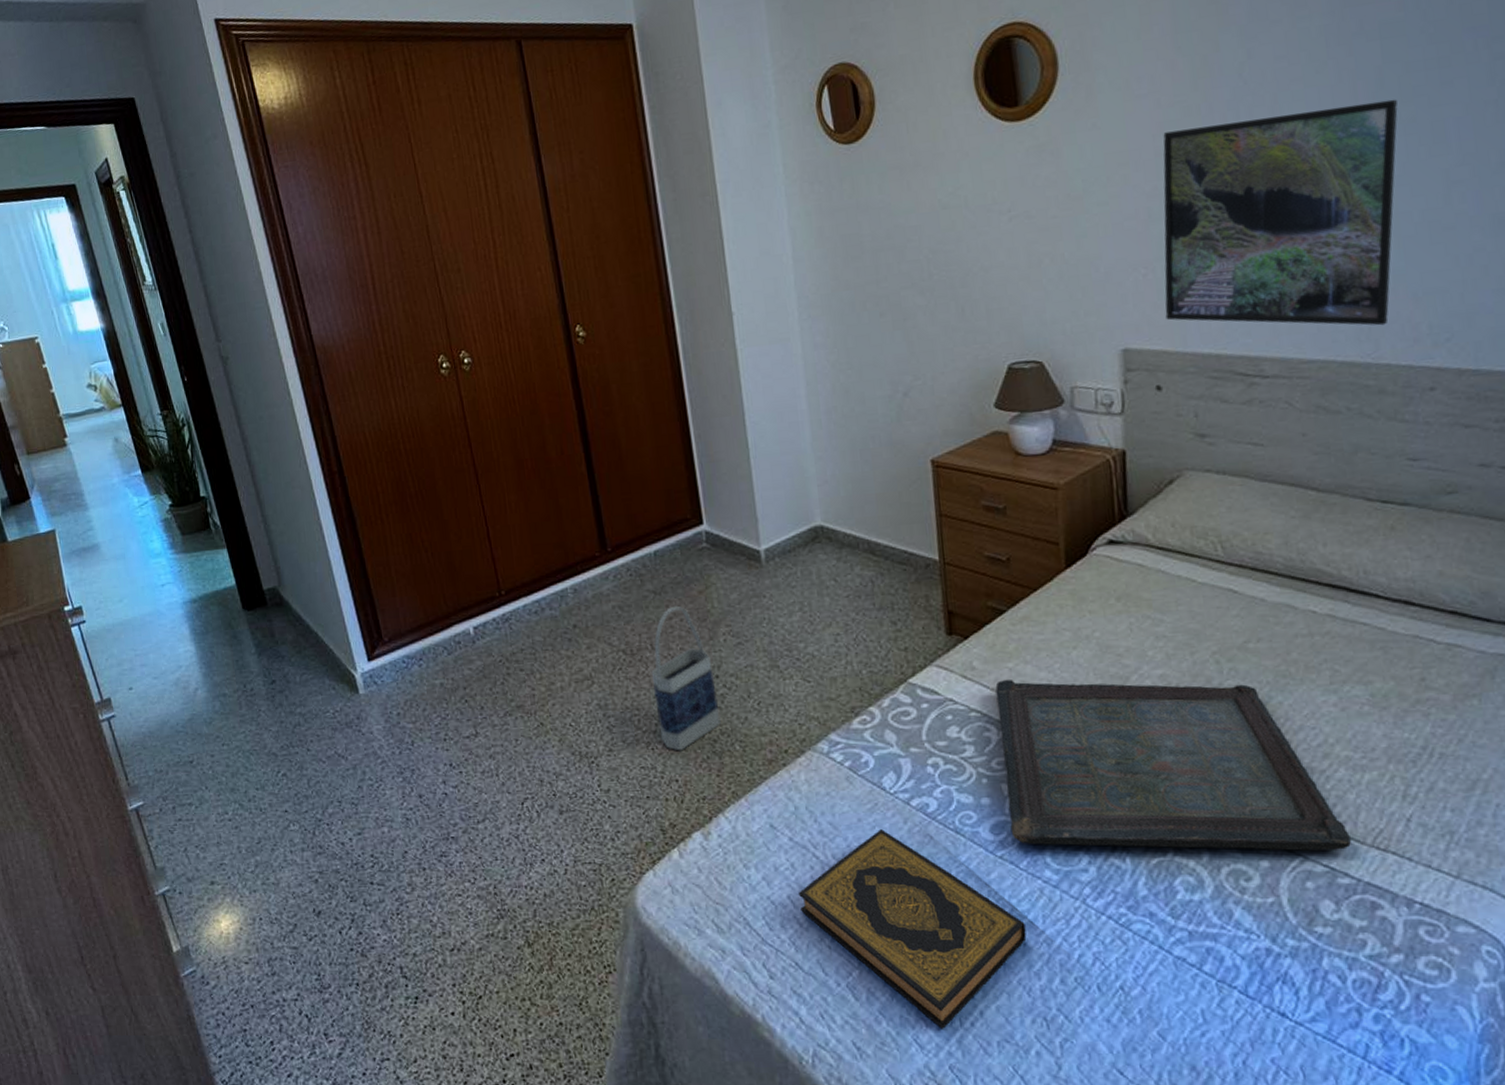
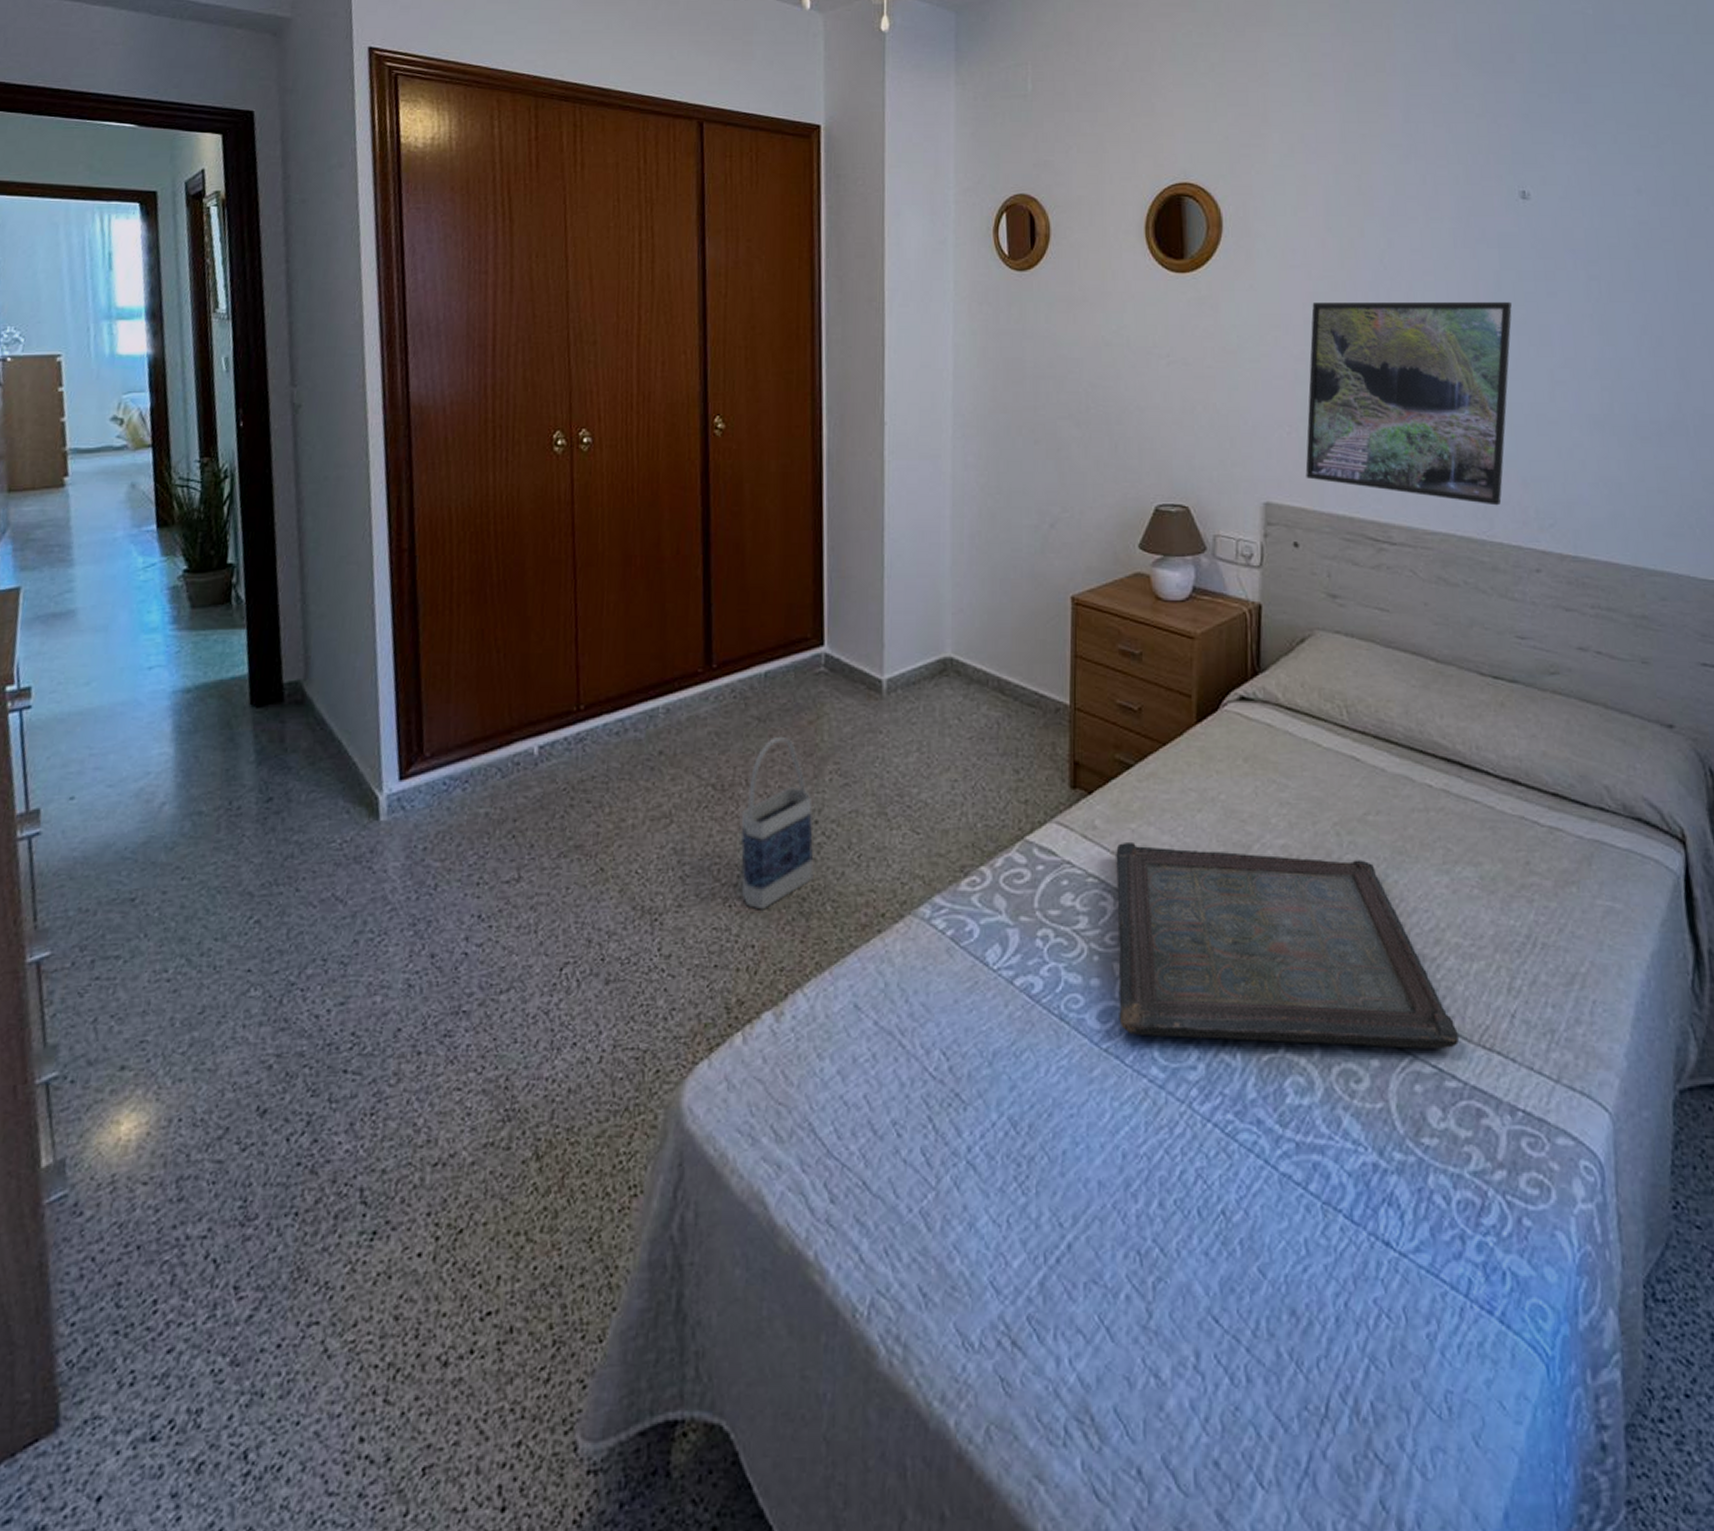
hardback book: present [799,829,1027,1029] -> none [877,1013,1126,1267]

